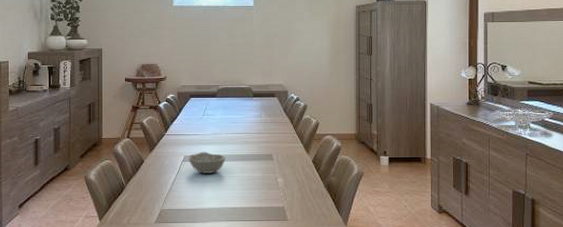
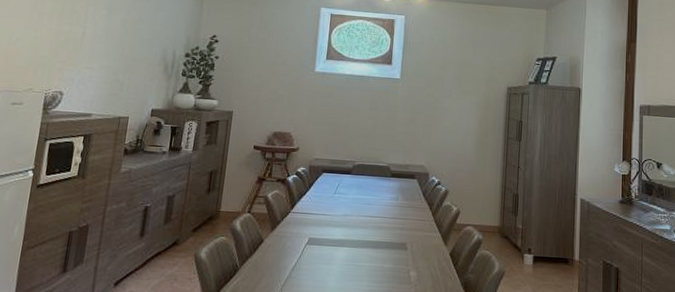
bowl: present [188,151,226,174] -> none [313,234,355,261]

